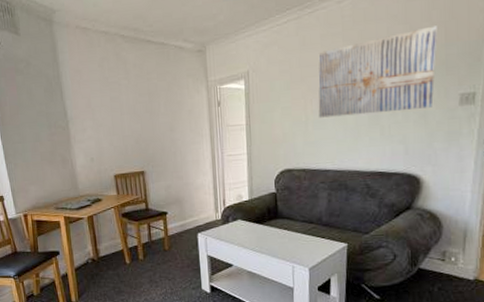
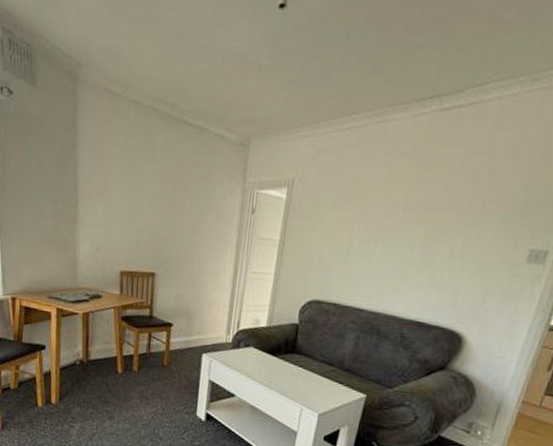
wall art: present [318,25,439,118] -> none [364,164,524,260]

